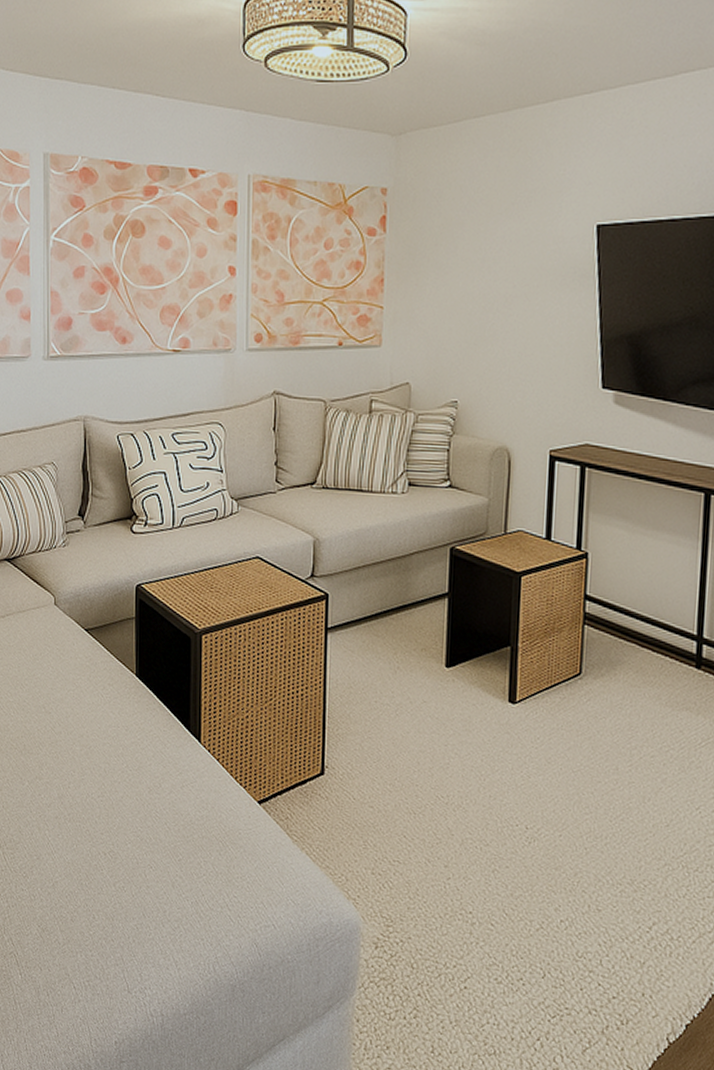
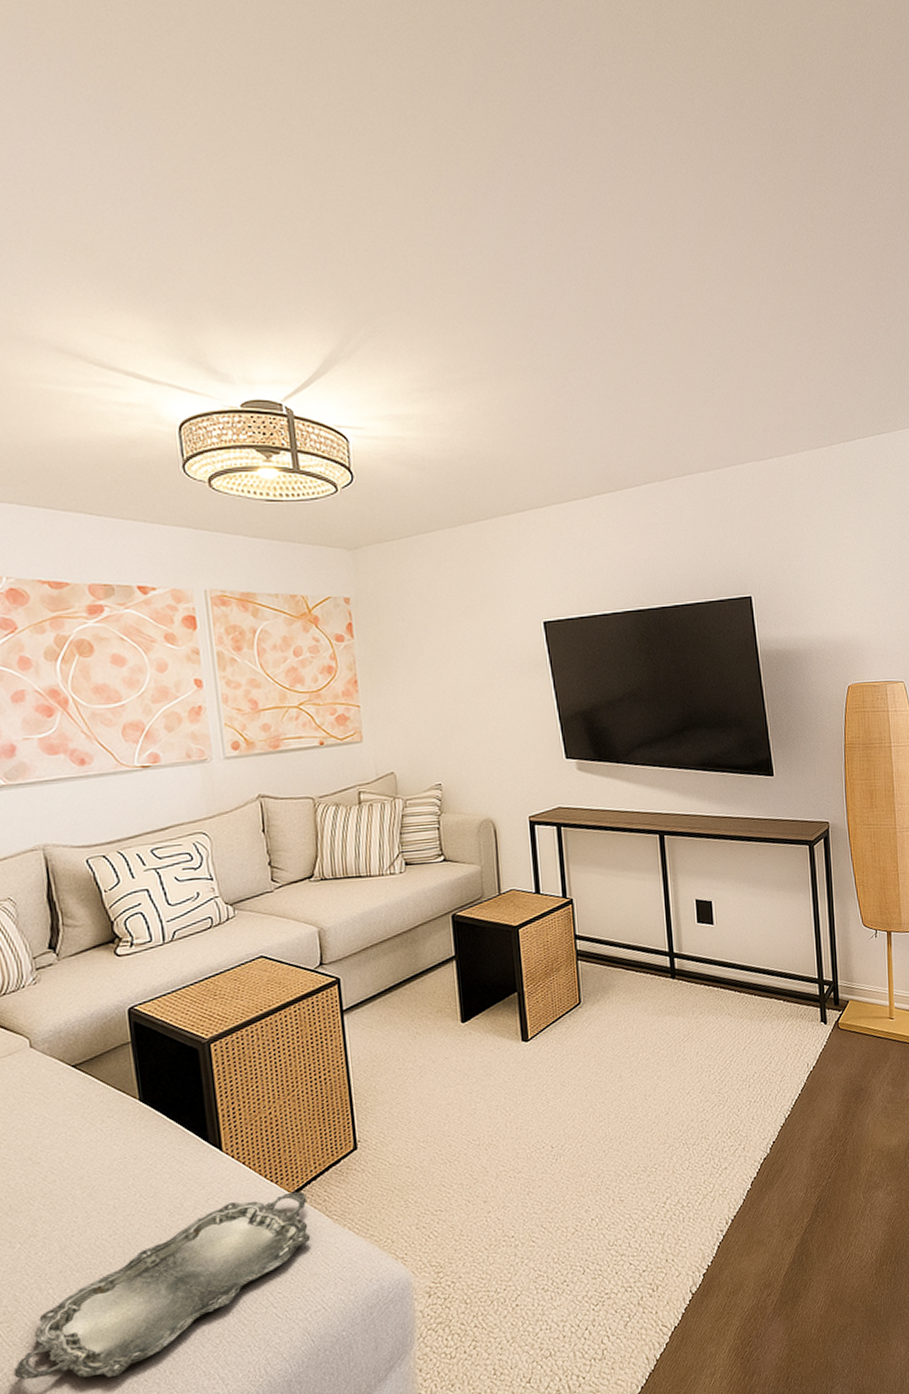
serving tray: none [12,795,271,928] -> present [13,1191,311,1380]

